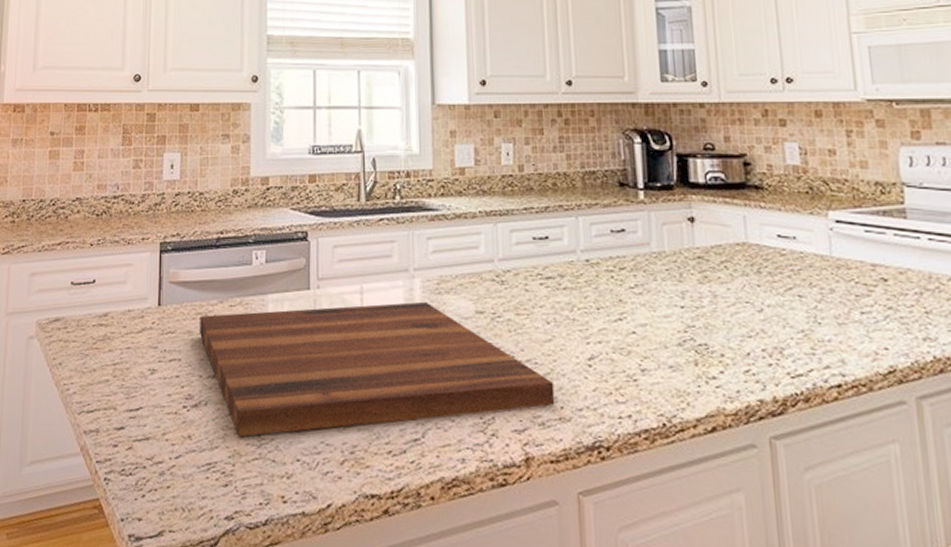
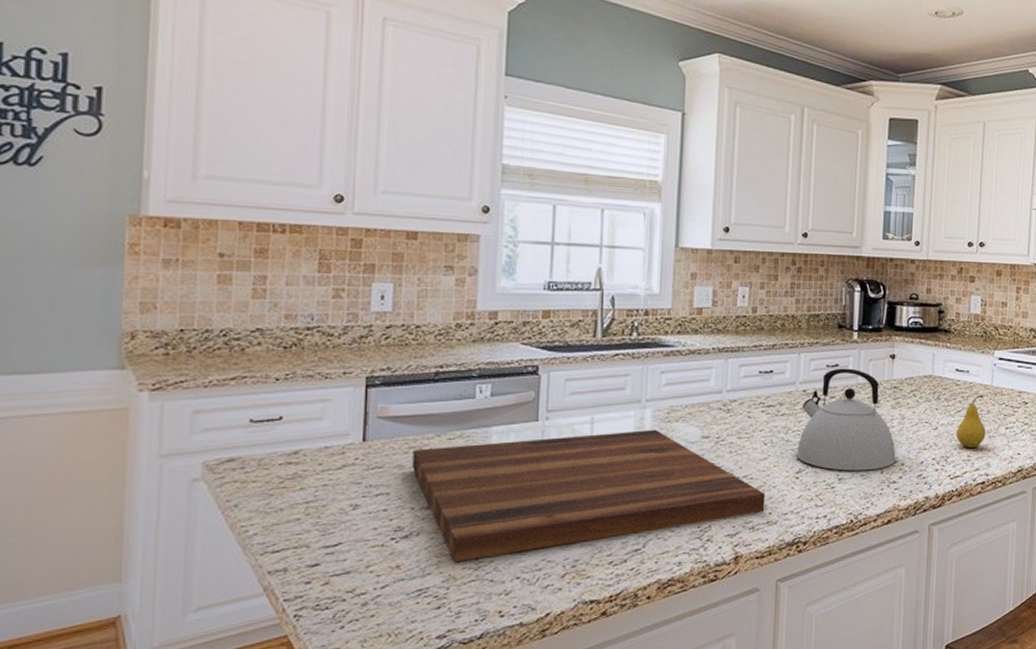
kettle: none [586,234,712,362] -> present [797,368,896,471]
fruit: none [789,268,833,337] -> present [955,394,986,447]

